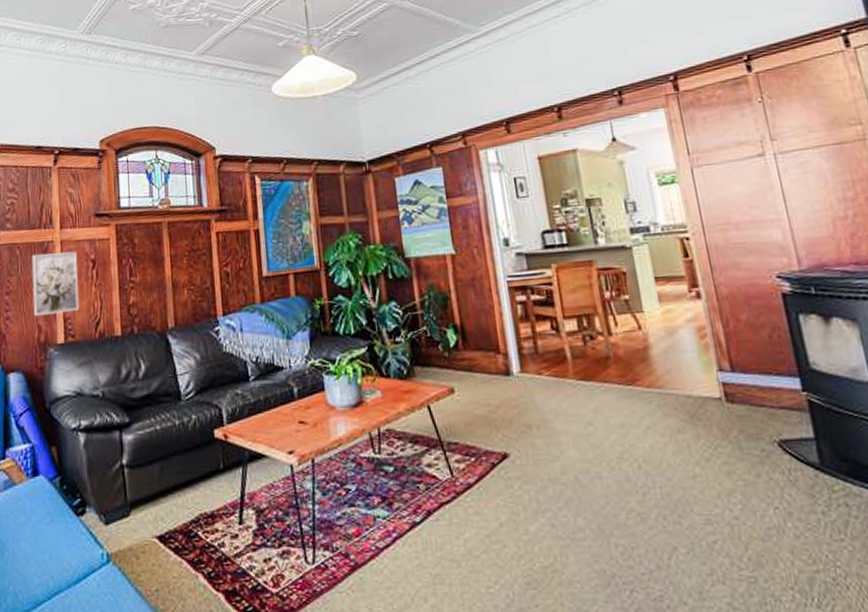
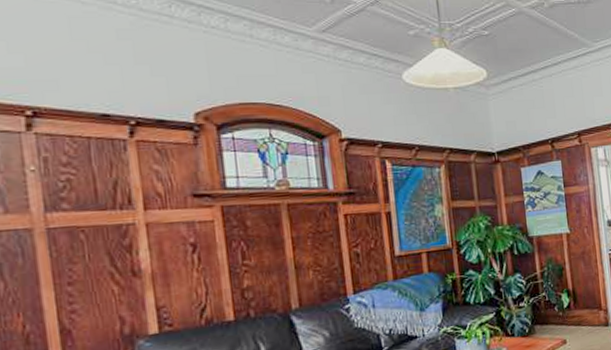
wall art: present [31,251,80,317] -> none [104,234,178,308]

